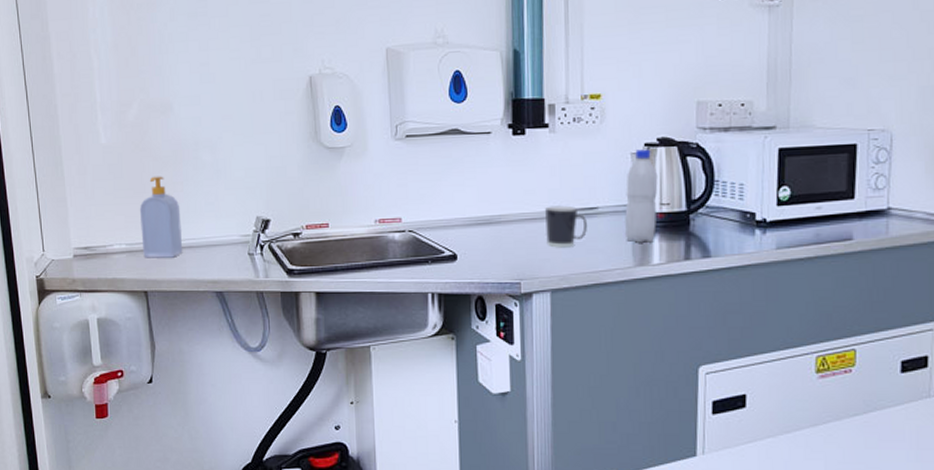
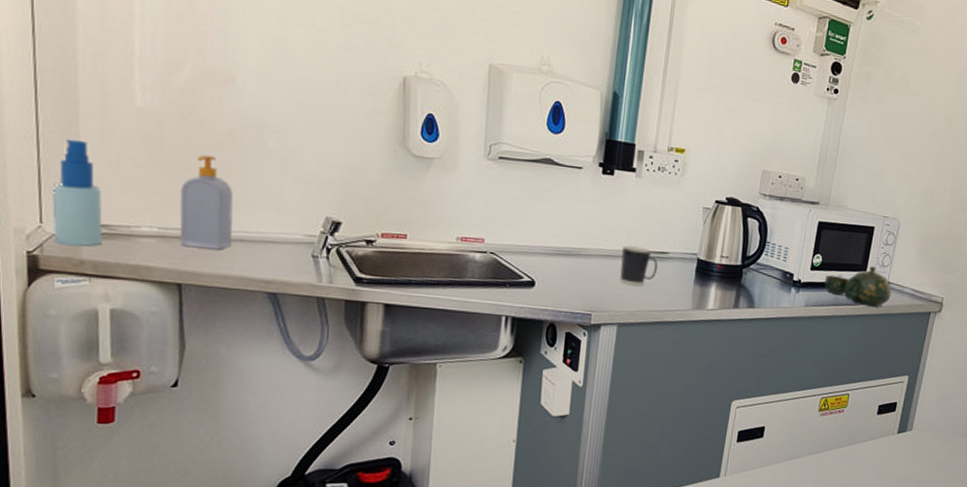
spray bottle: none [50,179,87,268] -> present [53,139,103,247]
water bottle: present [624,149,658,243] -> none [688,205,723,290]
tea set: none [797,190,895,239] -> present [824,265,892,306]

